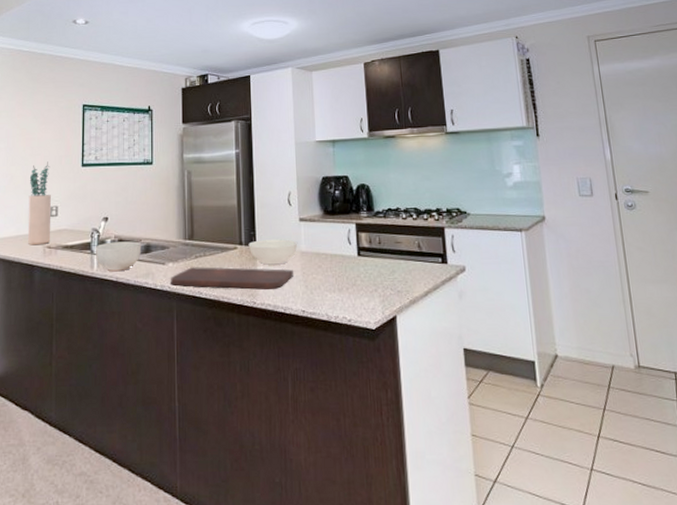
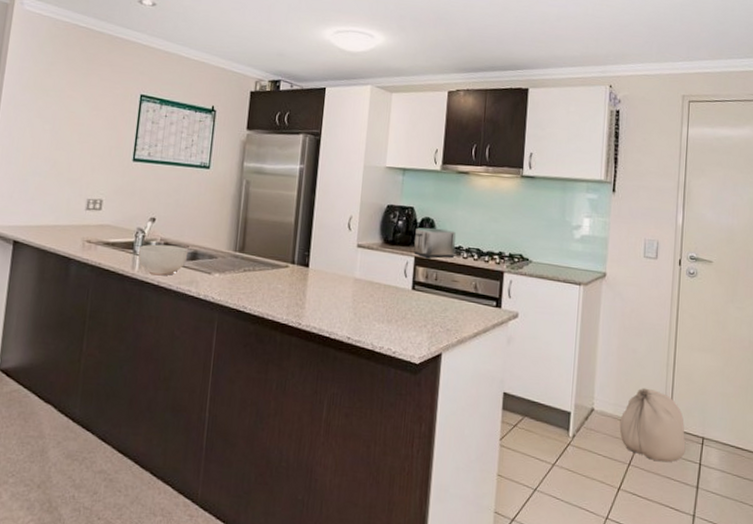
vase: present [27,161,52,246] -> none [66,151,99,238]
cutting board: present [171,267,293,290] -> none [215,280,344,313]
bowl: present [248,239,298,265] -> none [300,261,353,289]
toaster: none [352,193,394,223] -> present [413,227,457,259]
plastic bag: none [586,327,660,403] -> present [619,387,686,463]

